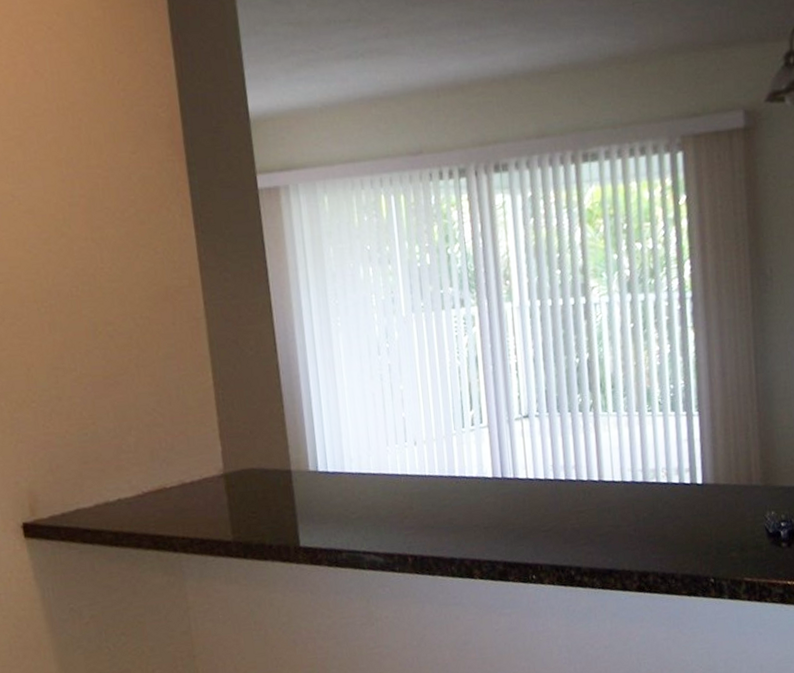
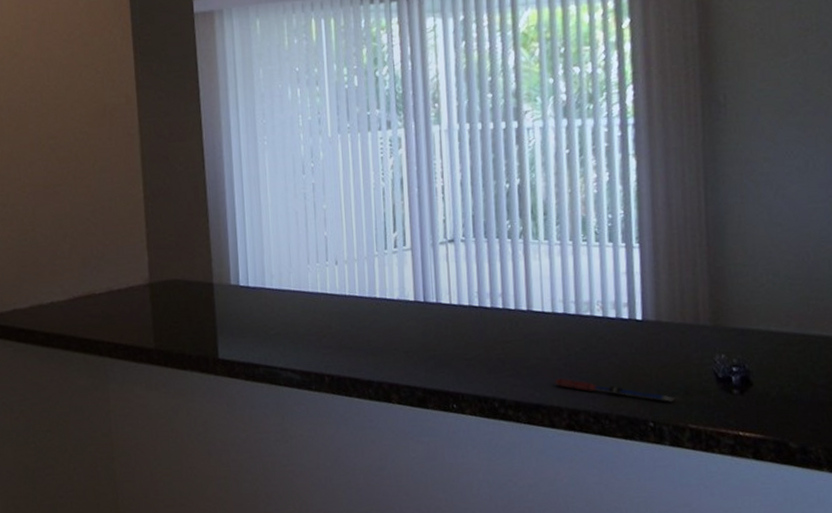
pen: none [625,543,732,558] -> present [554,378,675,402]

